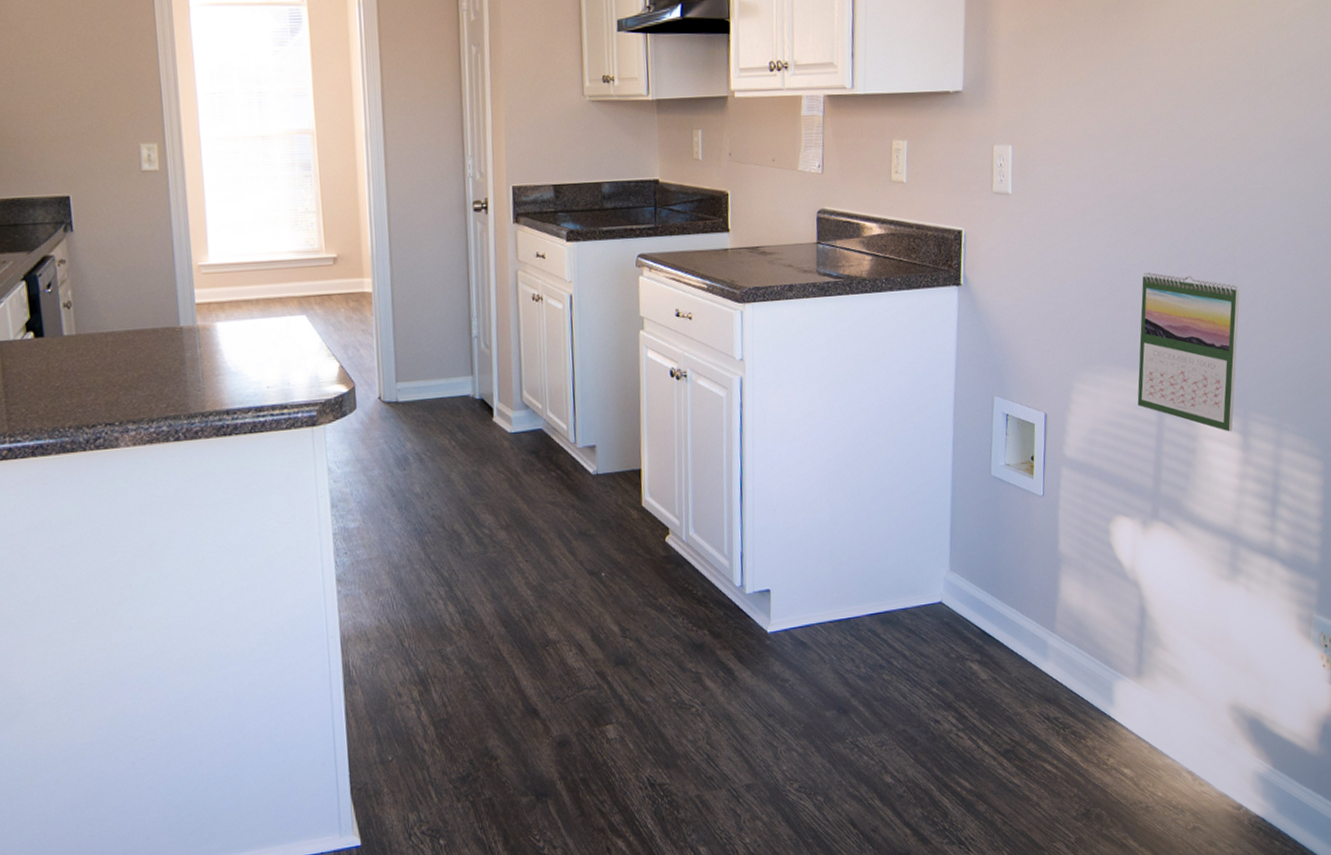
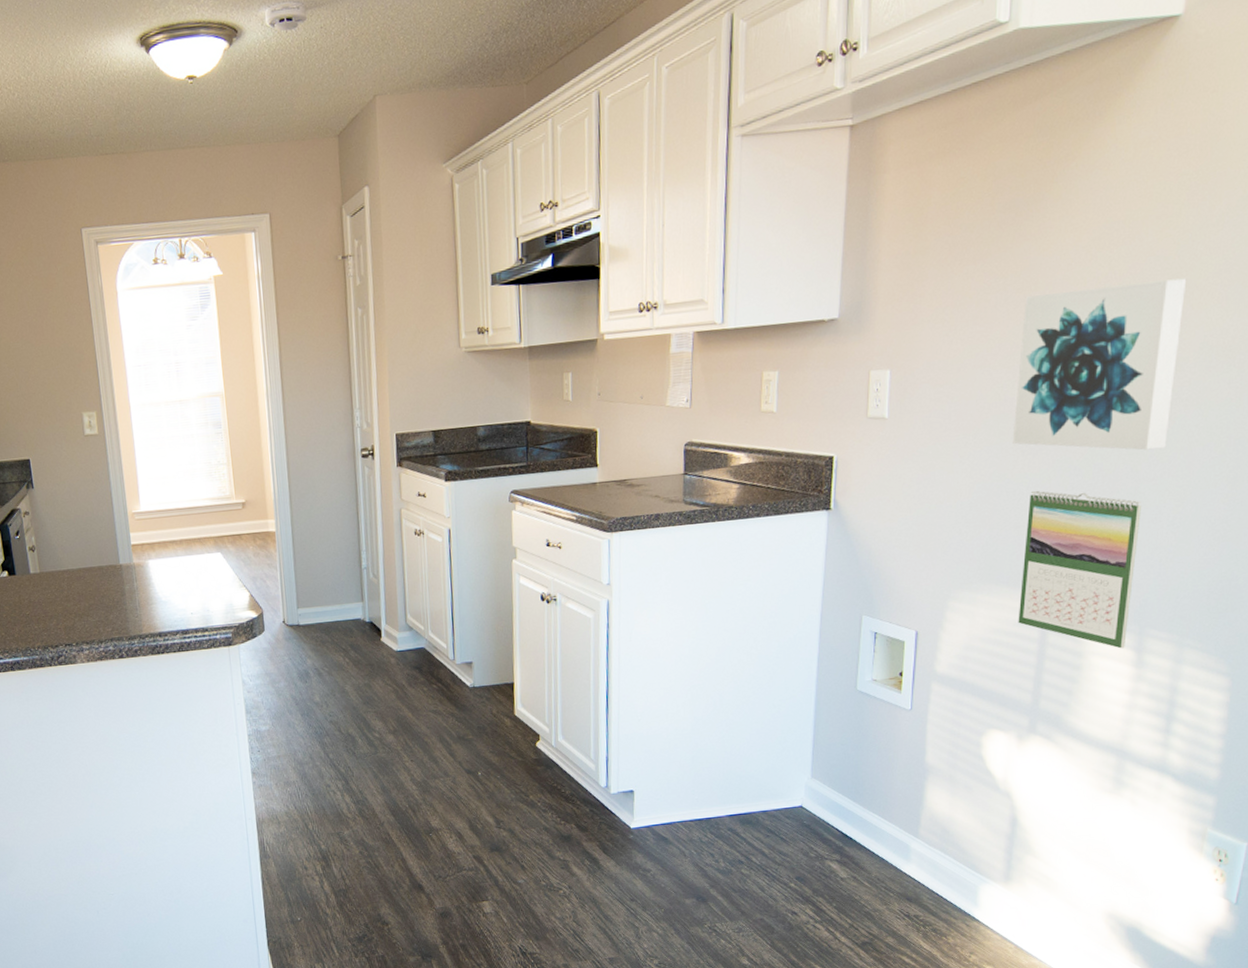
wall art: none [1125,74,1266,236] -> present [1012,278,1187,450]

